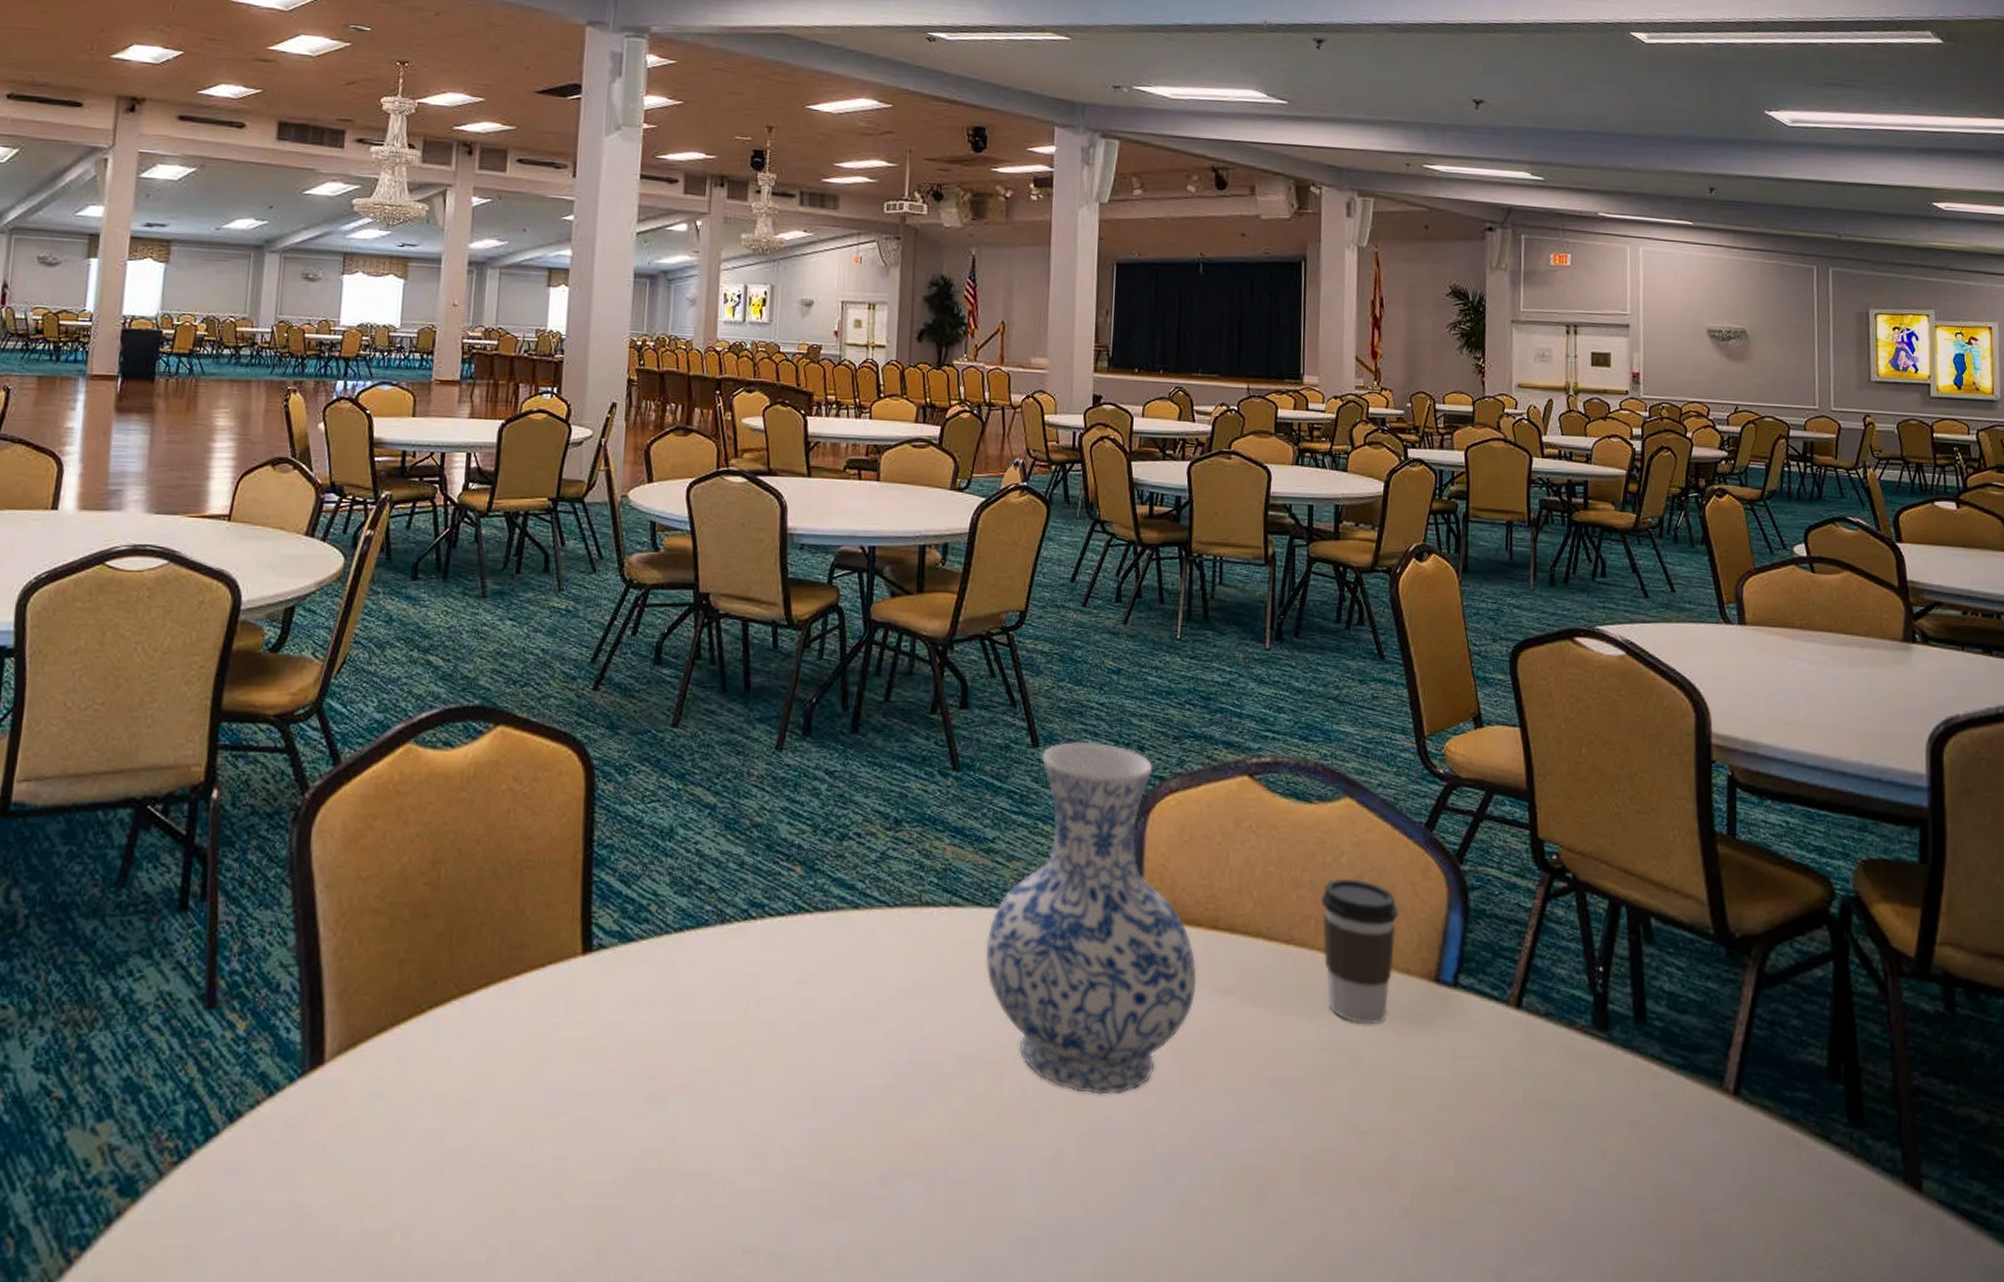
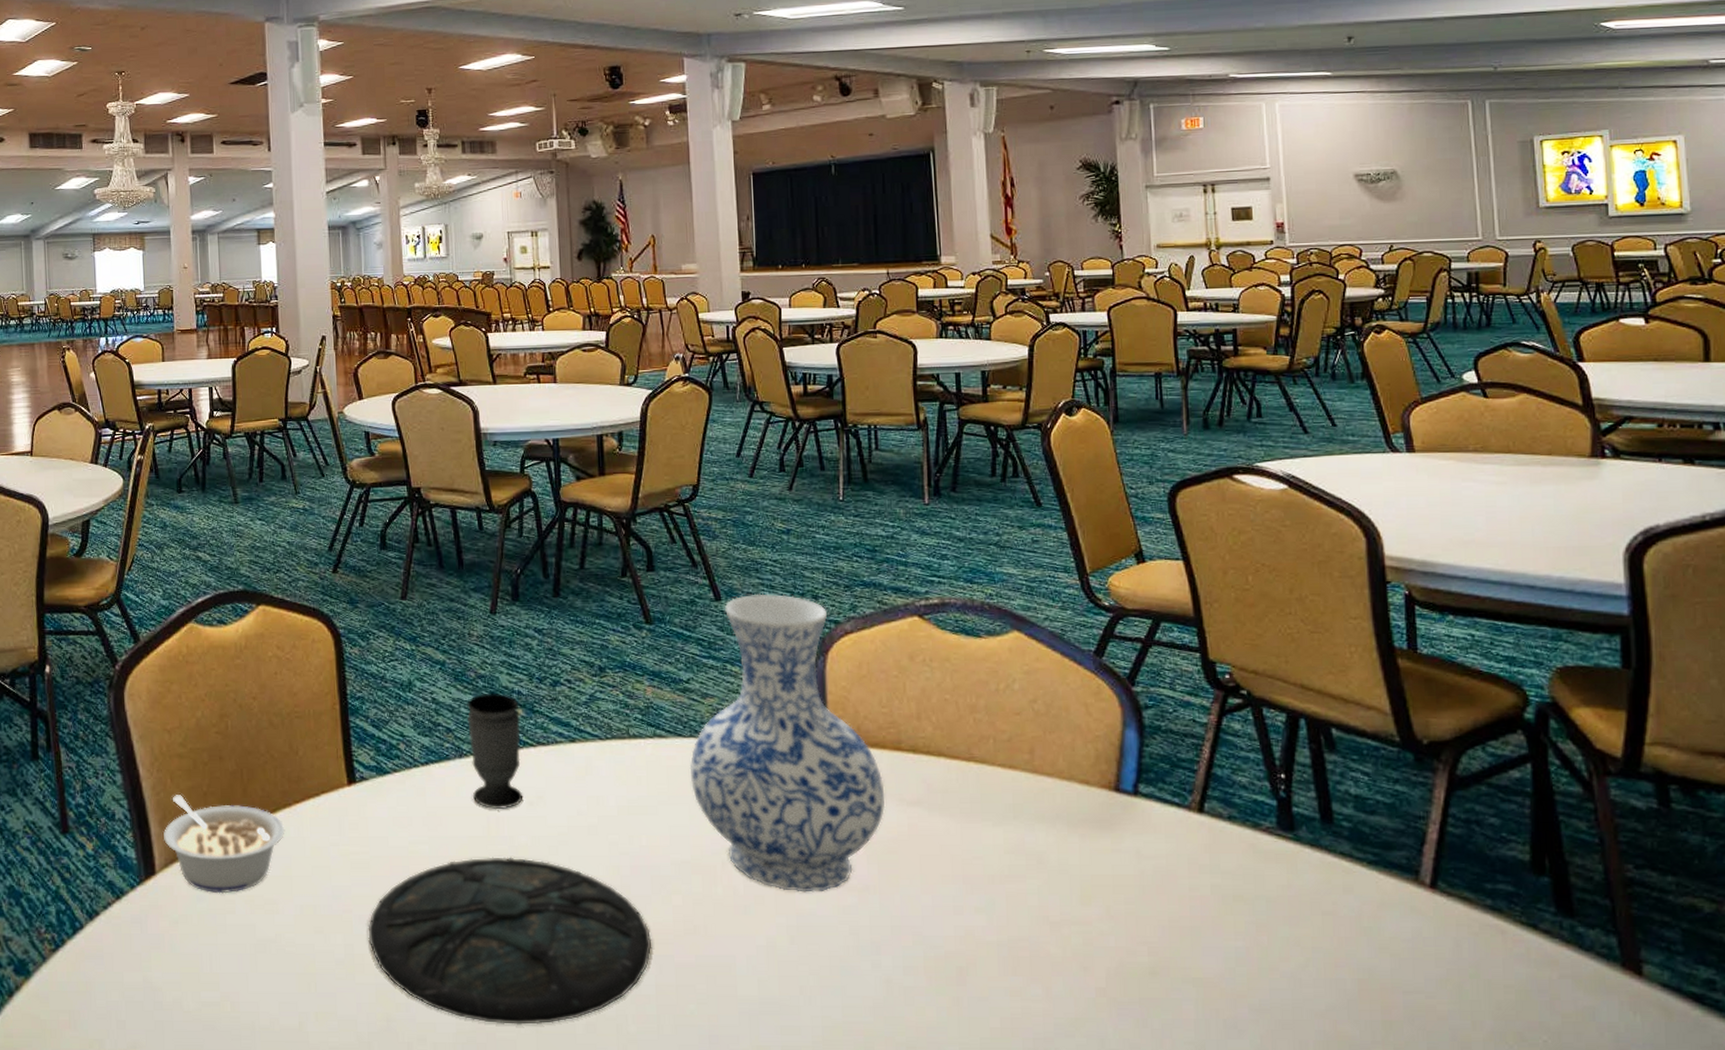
legume: none [340,961,498,1090] -> present [164,795,285,894]
plate: none [585,1047,924,1257] -> present [368,857,652,1025]
cup: none [732,846,798,989] -> present [466,694,523,810]
coffee cup: present [1321,878,1399,1025] -> none [997,702,1074,830]

